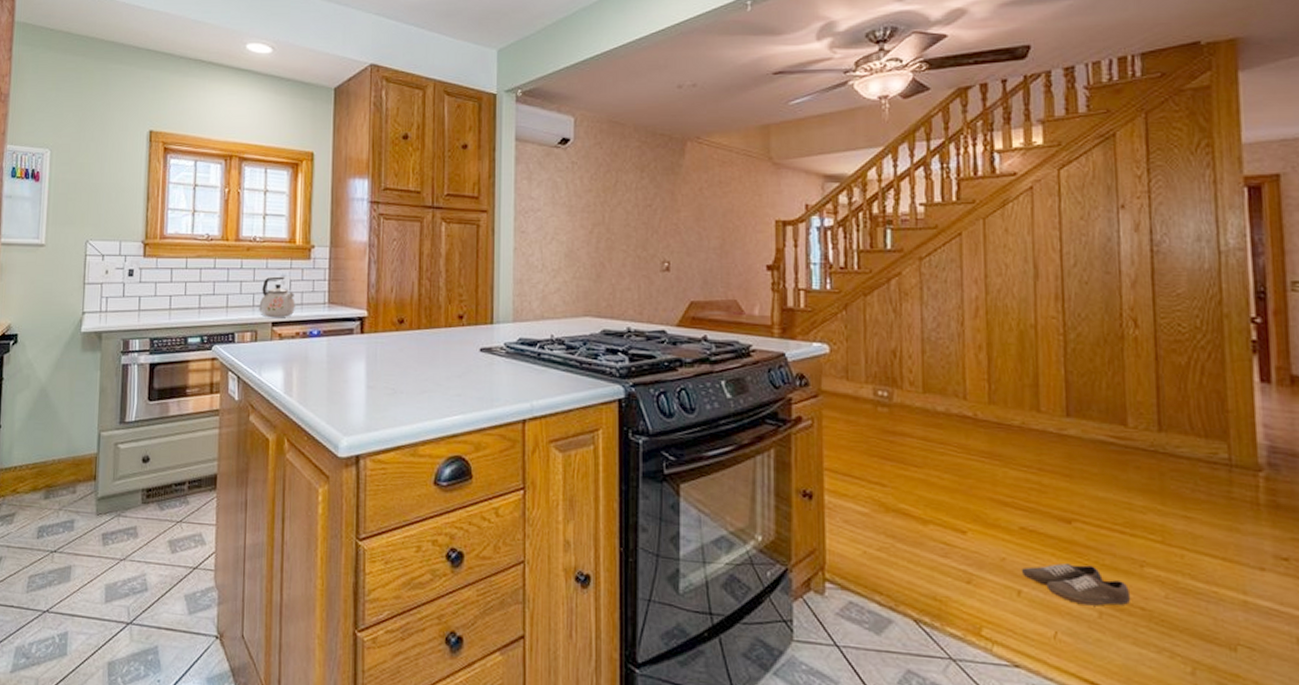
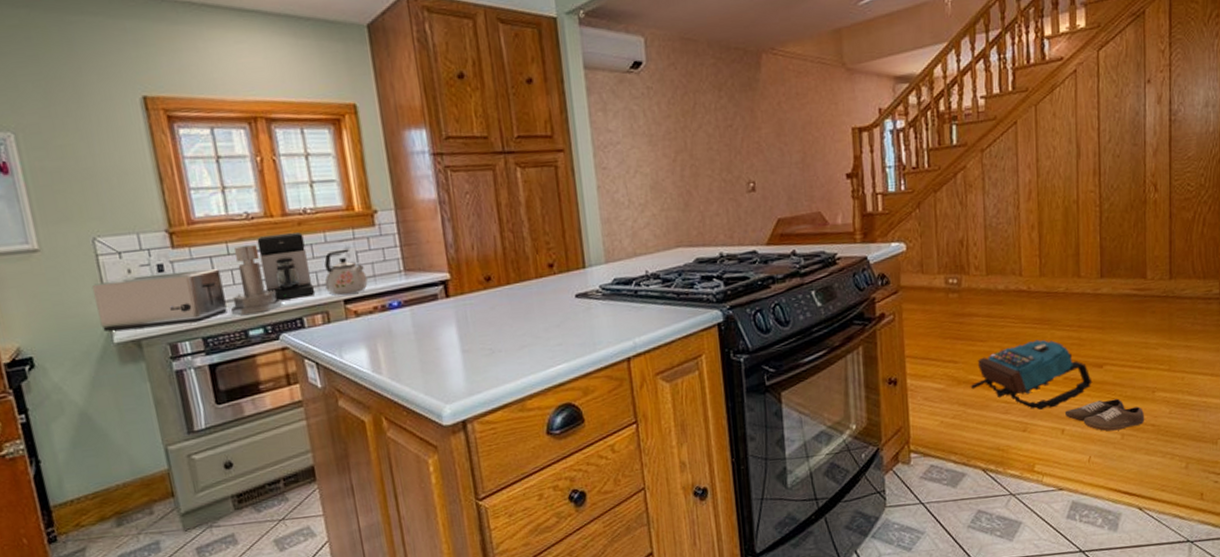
toaster: none [75,277,177,324] -> present [91,268,227,332]
paper towel holder: none [176,263,221,324] -> present [229,245,284,316]
coffee maker: none [209,256,250,316] -> present [257,232,316,301]
backpack: none [900,476,1058,561] -> present [970,339,1093,410]

